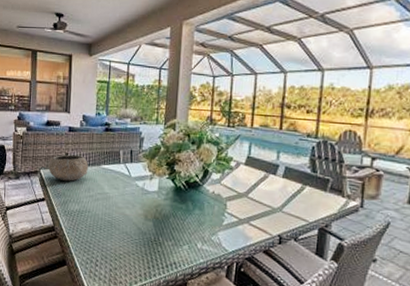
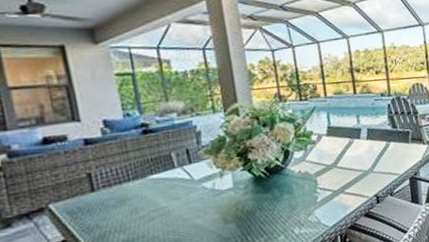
bowl: present [48,154,89,181] -> none [61,171,129,210]

